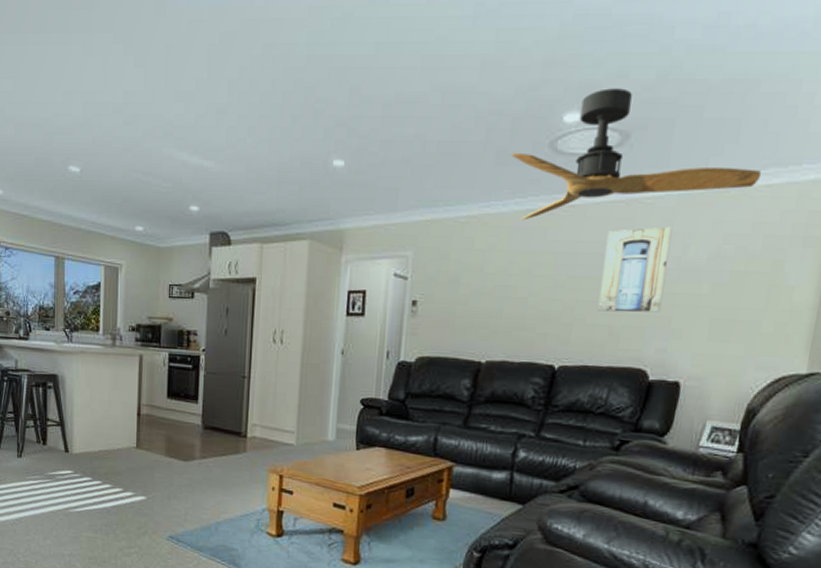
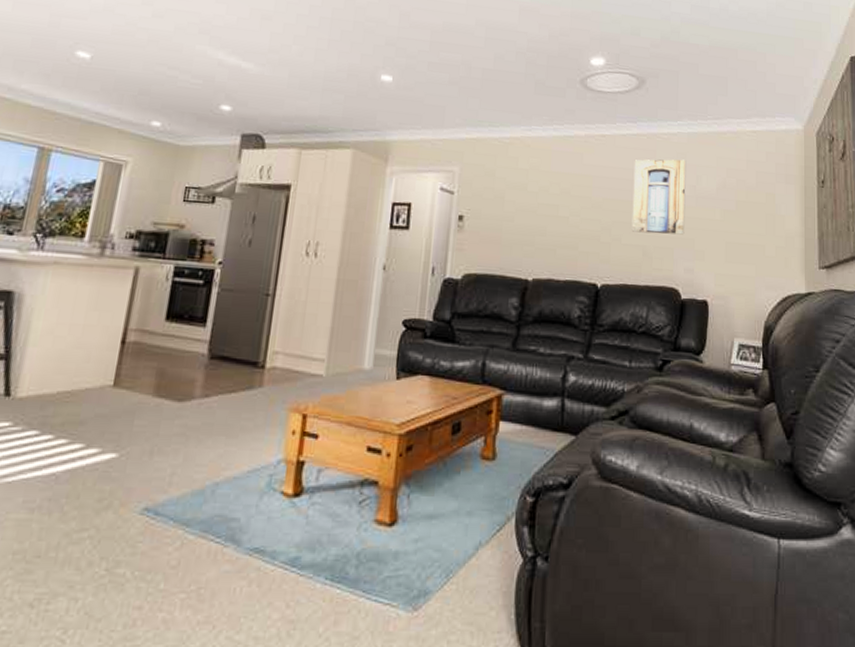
ceiling fan: present [511,88,761,221] -> none [548,42,747,145]

